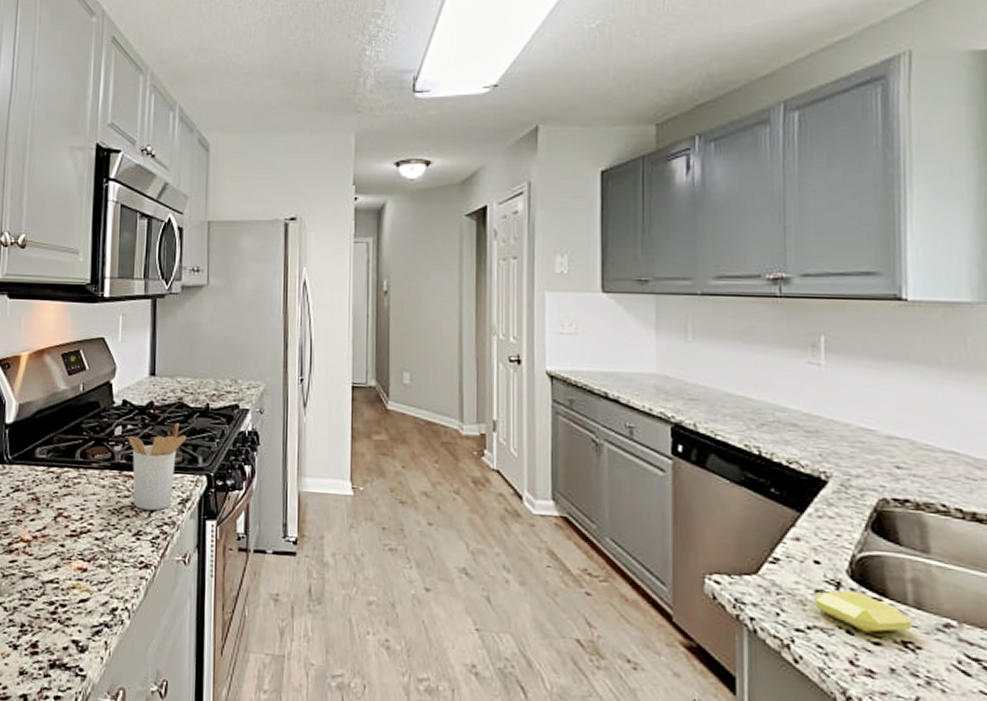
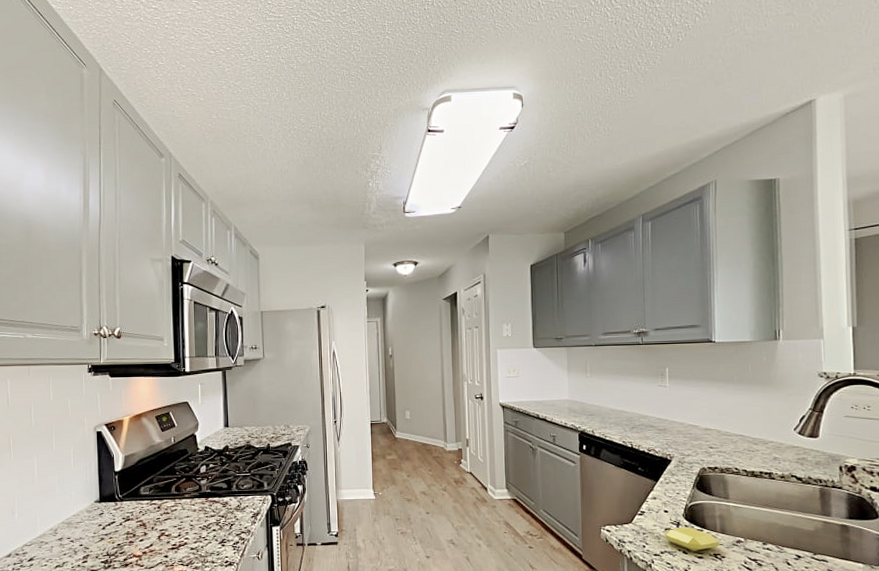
utensil holder: present [128,422,187,511] -> none [211,459,255,524]

